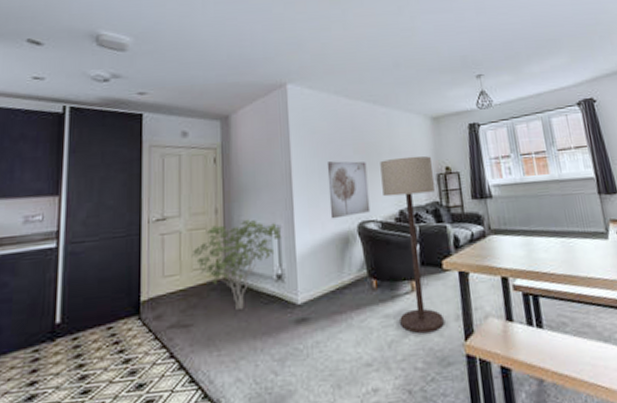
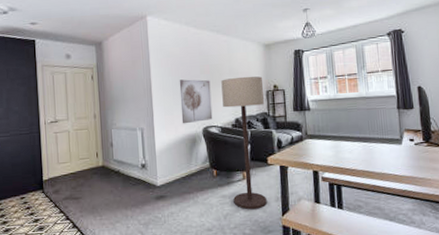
shrub: present [191,219,282,311] -> none [78,123,145,189]

